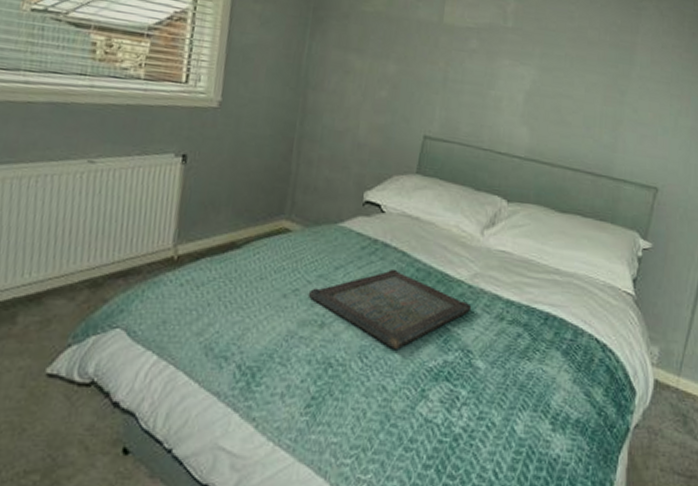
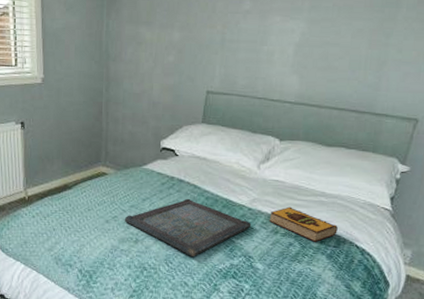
hardback book: none [494,285,575,333] -> present [269,206,338,242]

